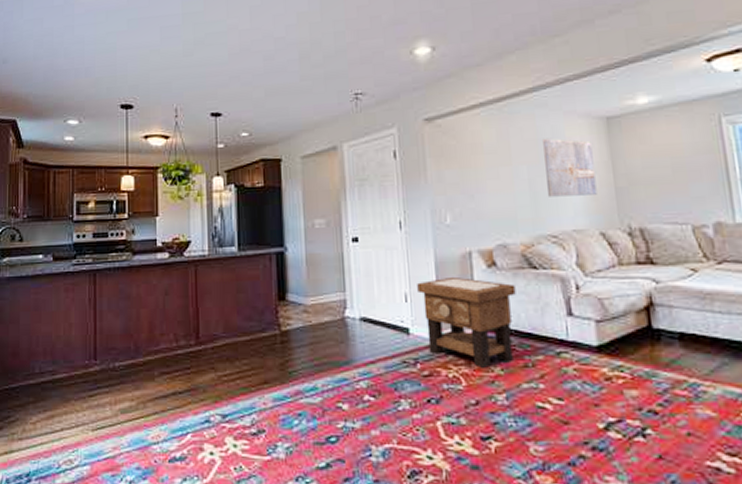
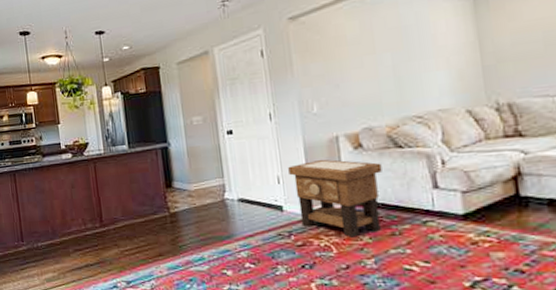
wall art: present [543,138,597,197] -> none [407,23,463,81]

